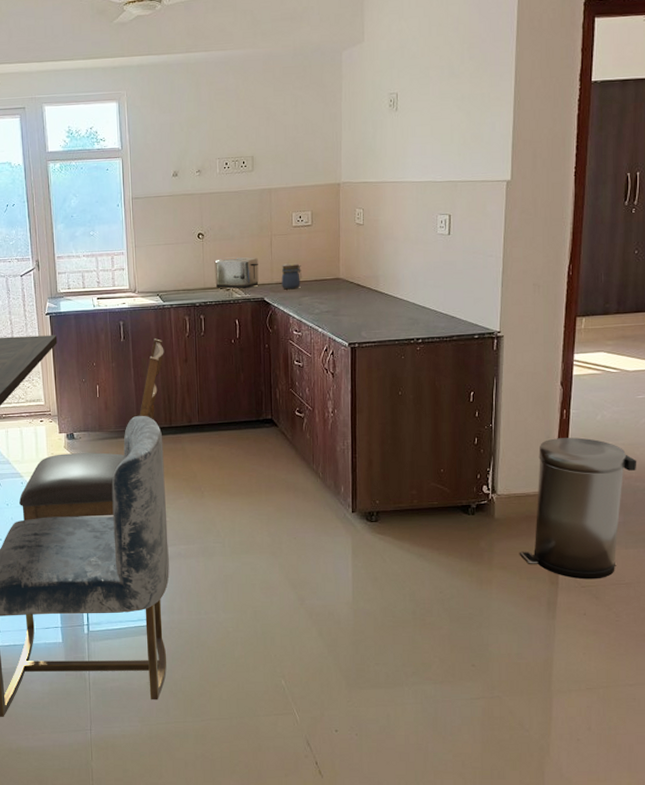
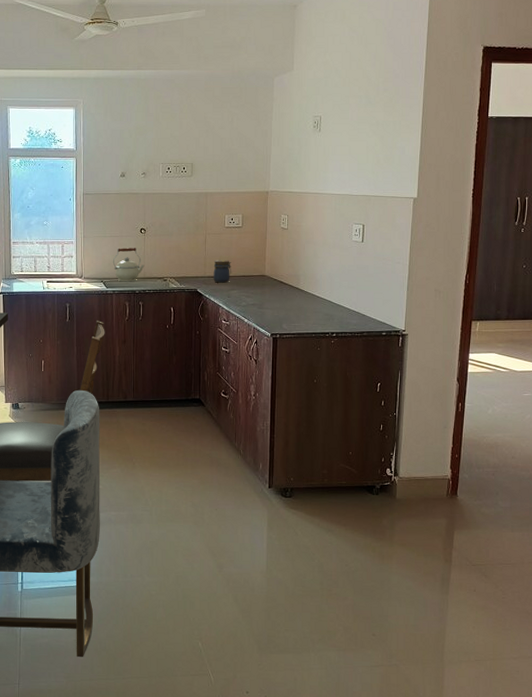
kettle: none [168,255,204,294] -> present [112,248,145,282]
toaster: present [214,257,259,289] -> none [154,251,193,281]
pedal bin: present [519,437,637,580] -> none [417,428,523,559]

